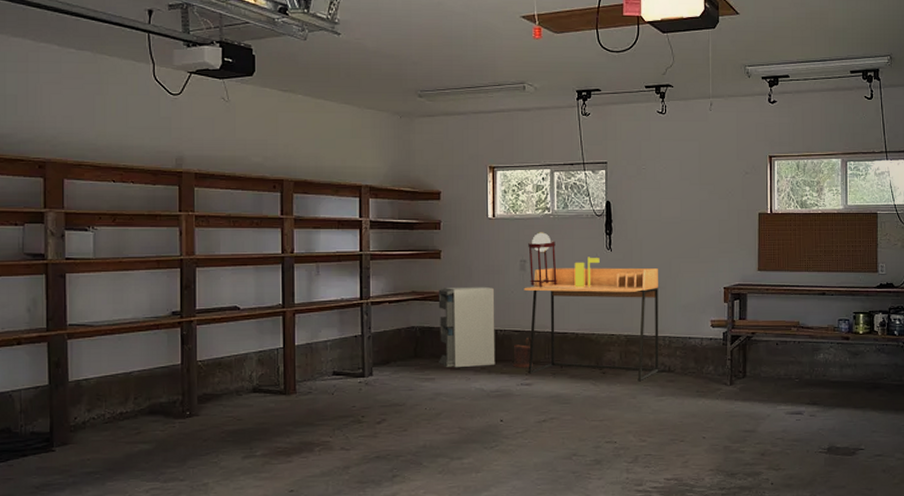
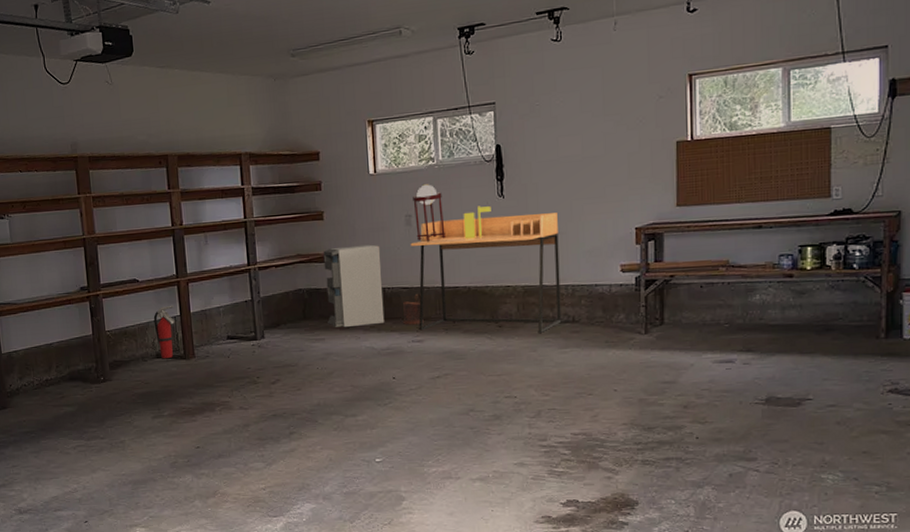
fire extinguisher: none [253,336,277,393] -> present [153,305,175,358]

